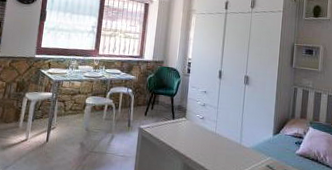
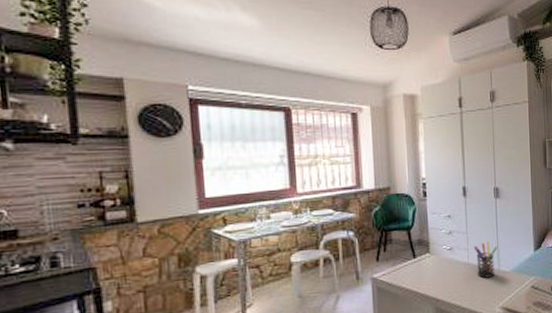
pen holder: none [221,118,241,149] -> present [473,241,497,278]

